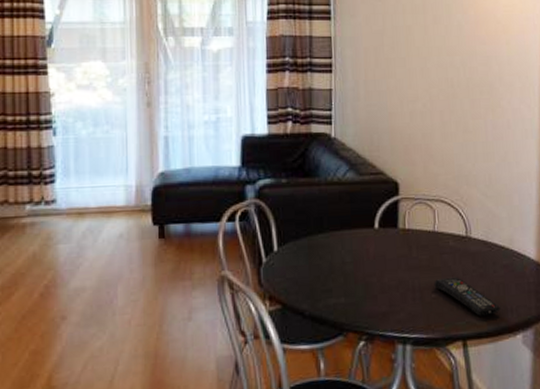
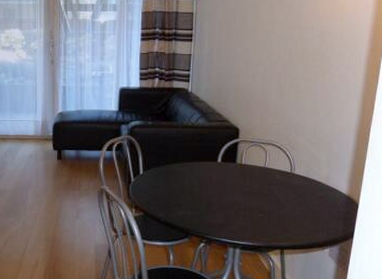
remote control: present [434,276,501,316] -> none [261,202,314,233]

